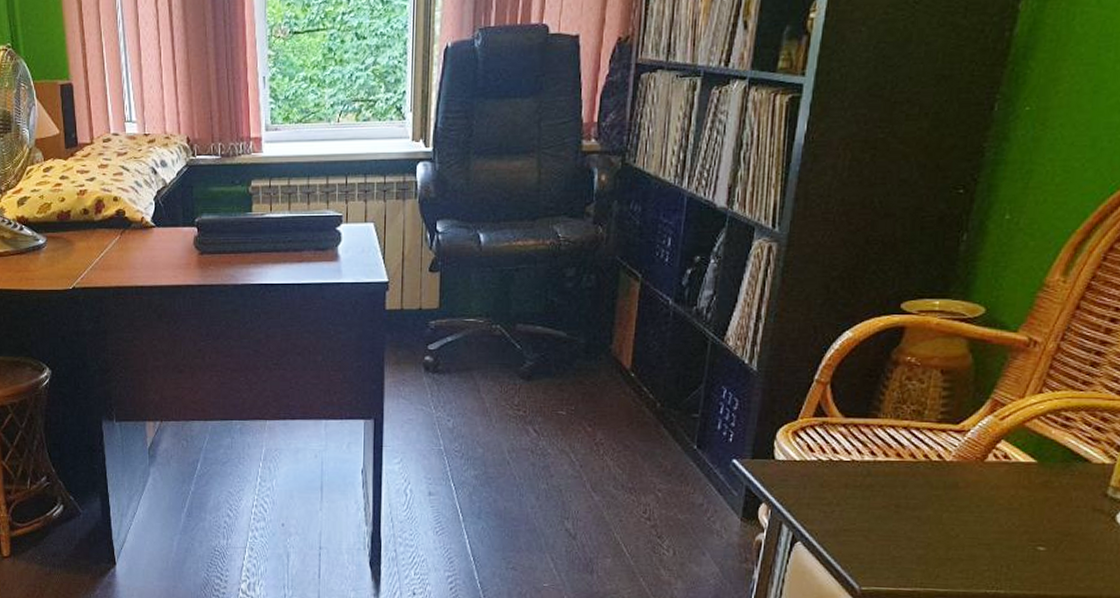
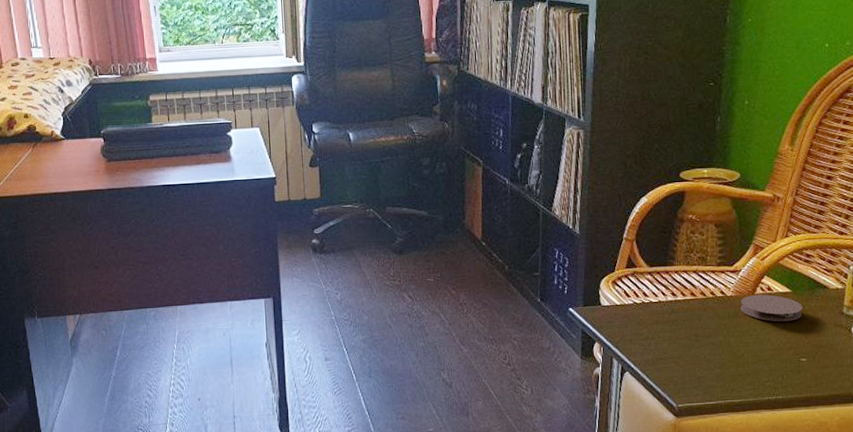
coaster: none [961,463,1050,500] -> present [740,294,803,322]

